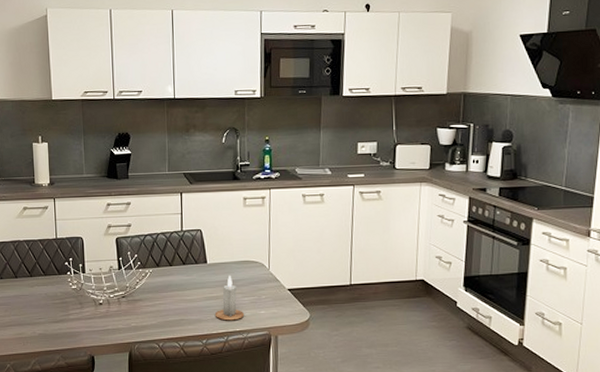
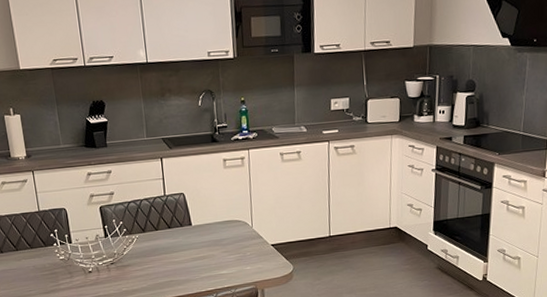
candle: present [214,276,245,321] -> none [202,236,232,279]

